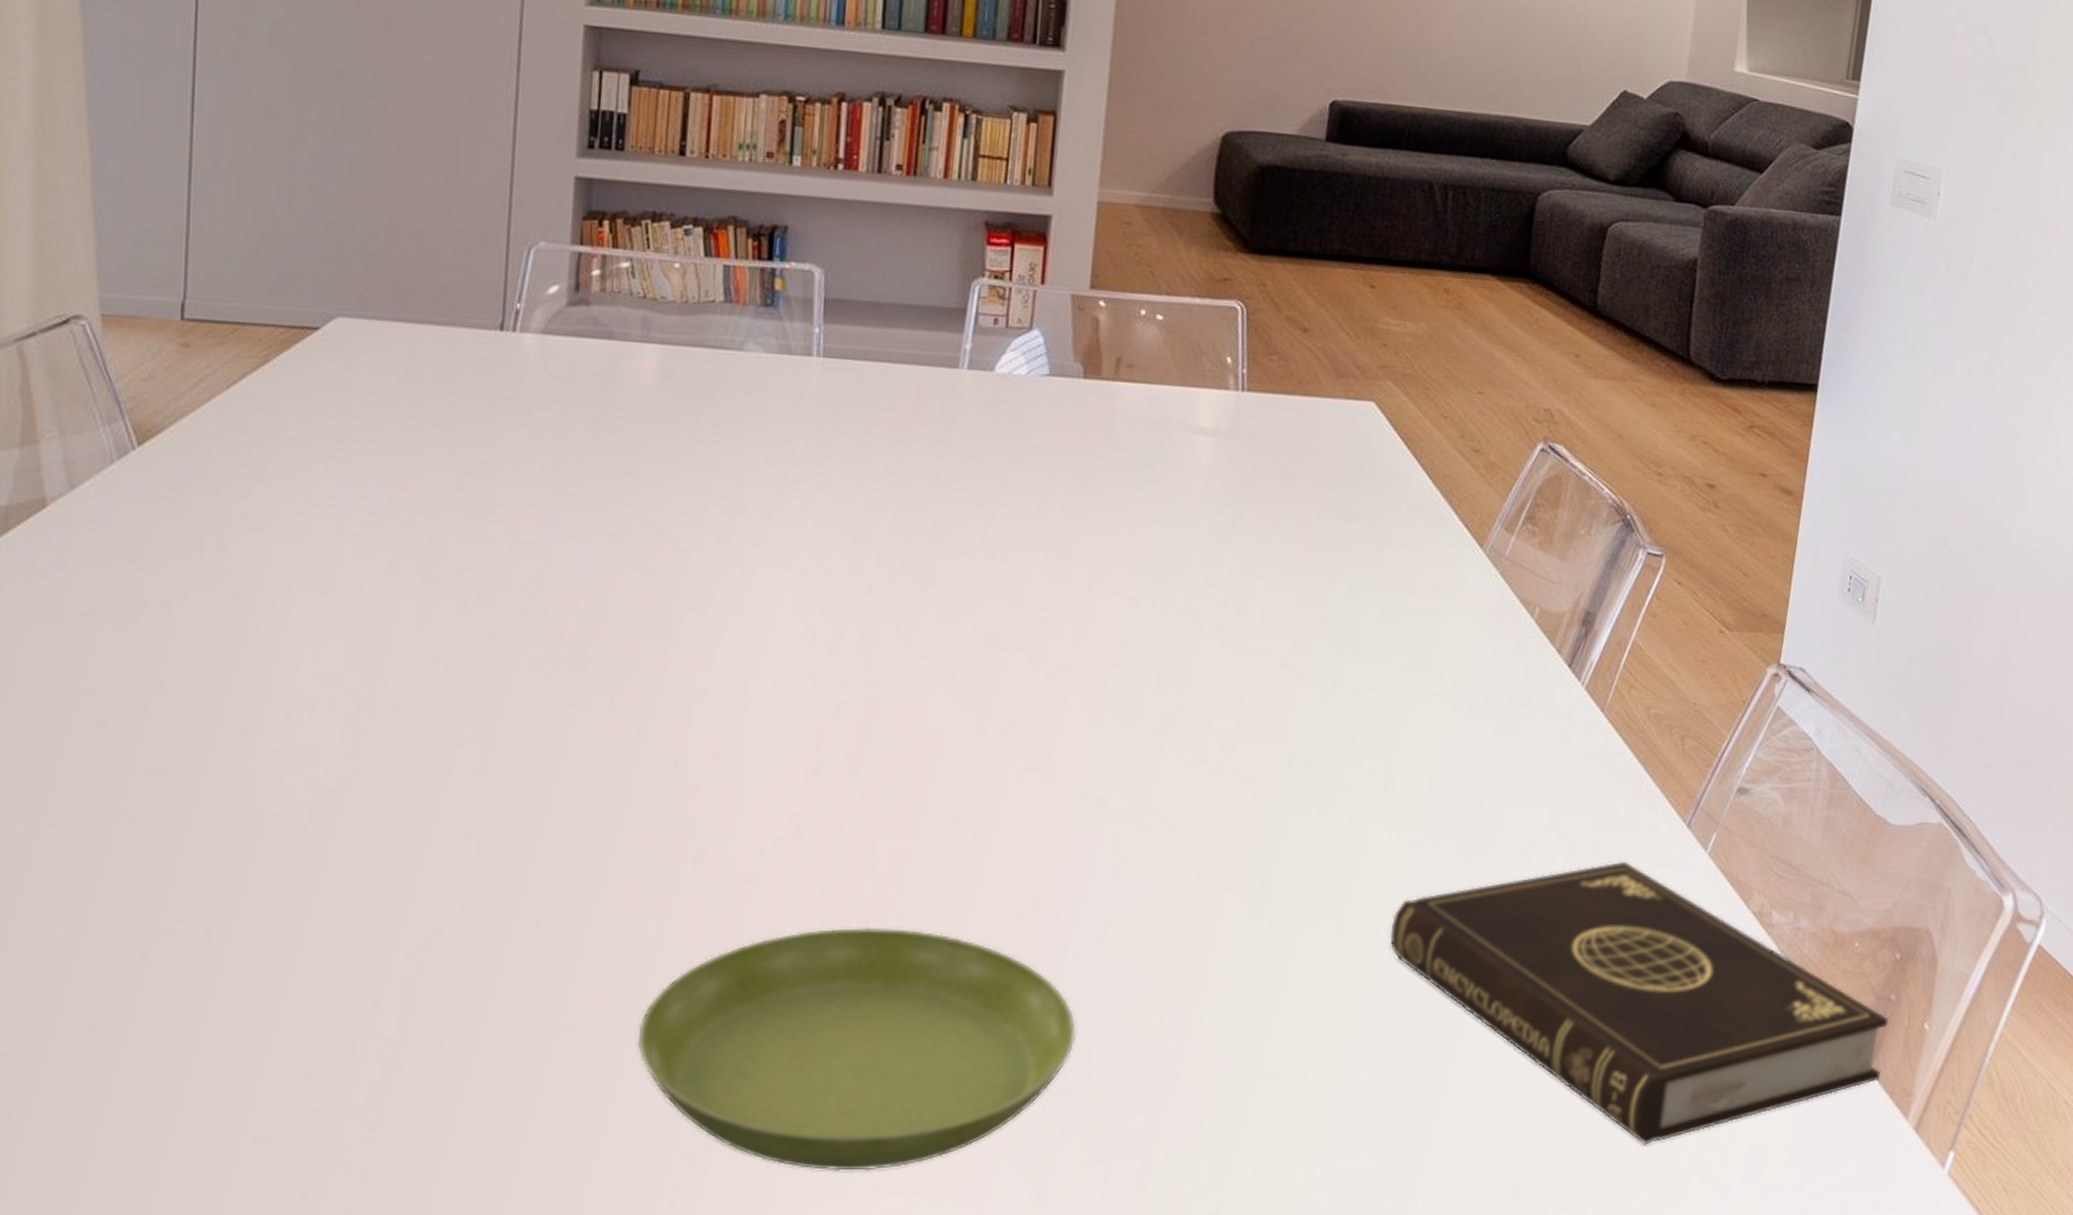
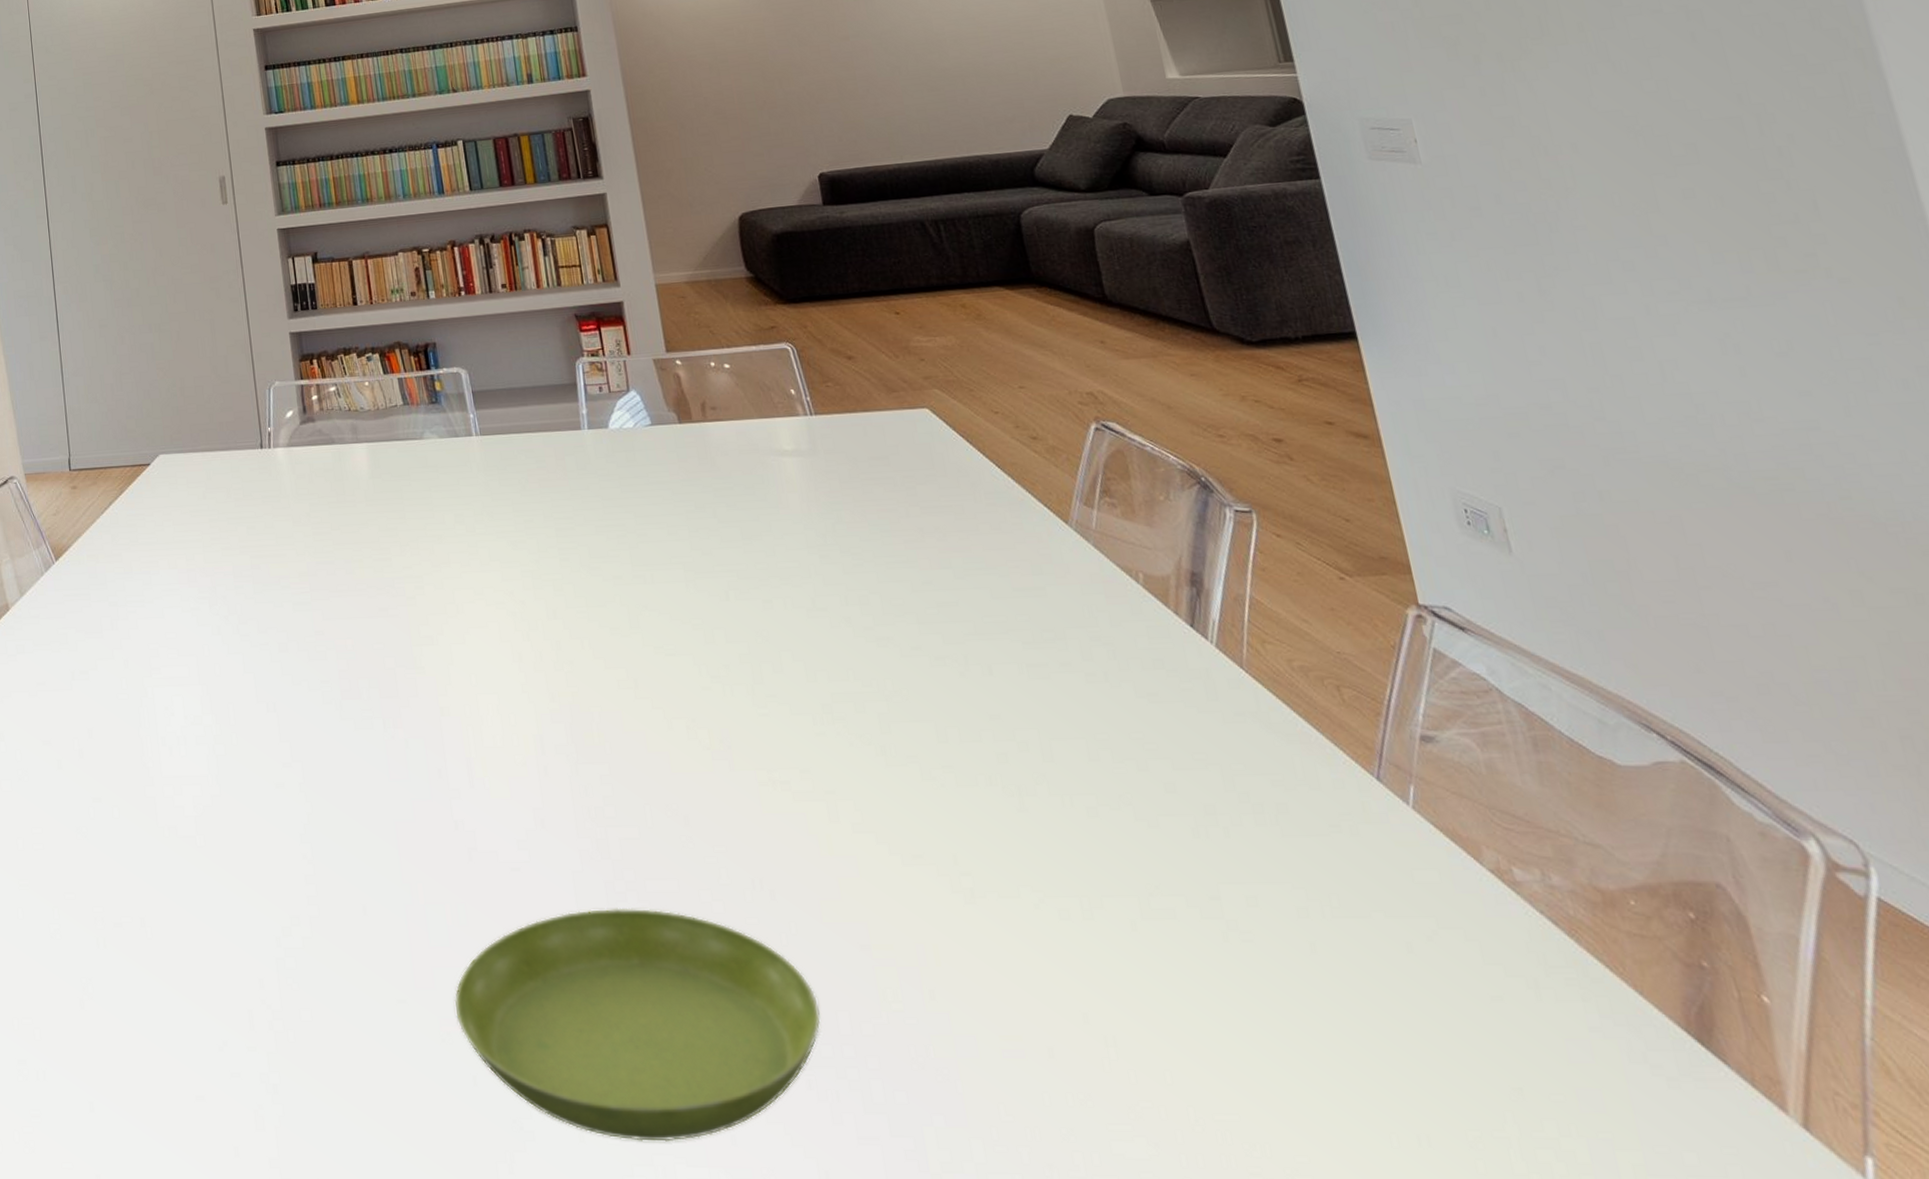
book: present [1389,861,1889,1145] -> none [1091,819,1728,1137]

